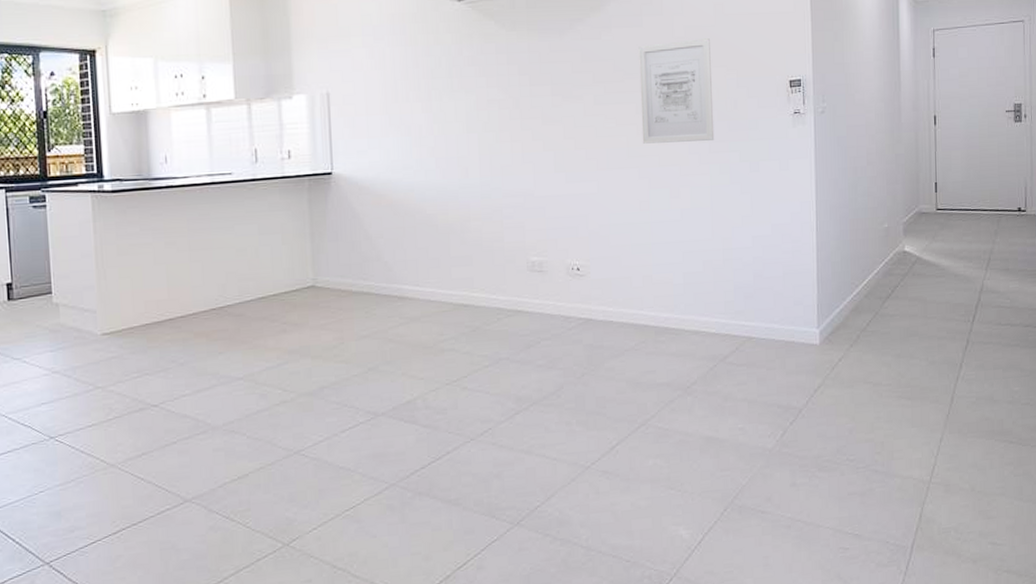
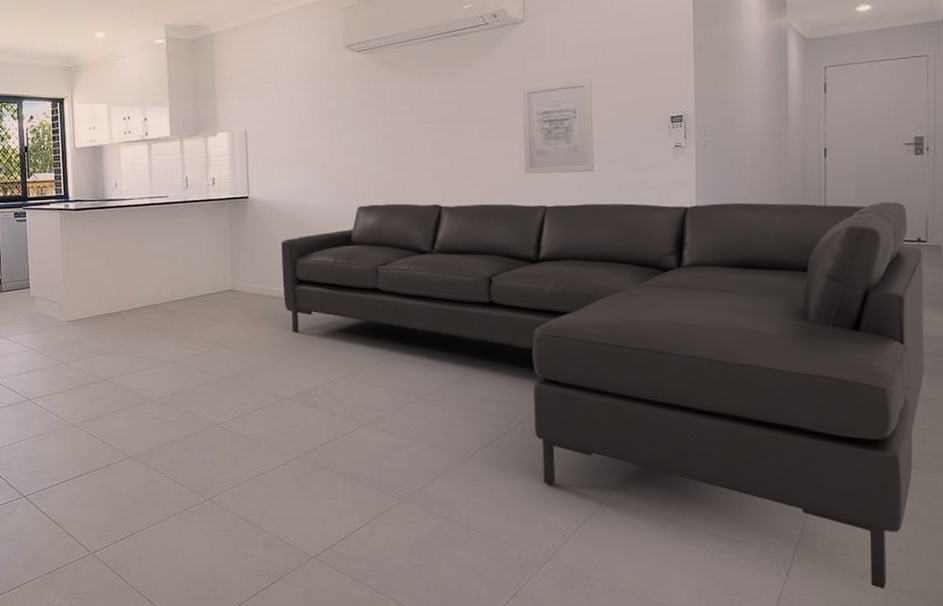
sofa: none [372,170,1027,572] -> present [281,201,925,589]

